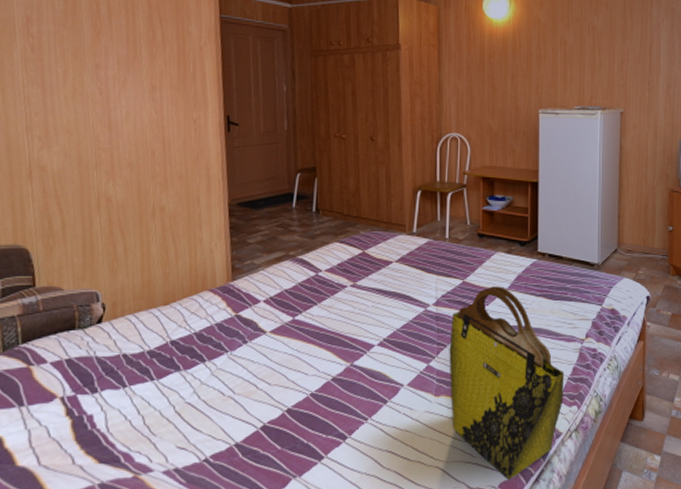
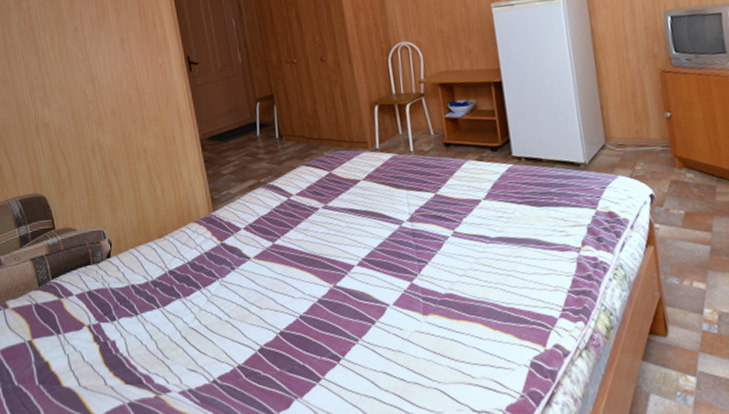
tote bag: present [449,286,565,480] -> none [429,196,567,403]

